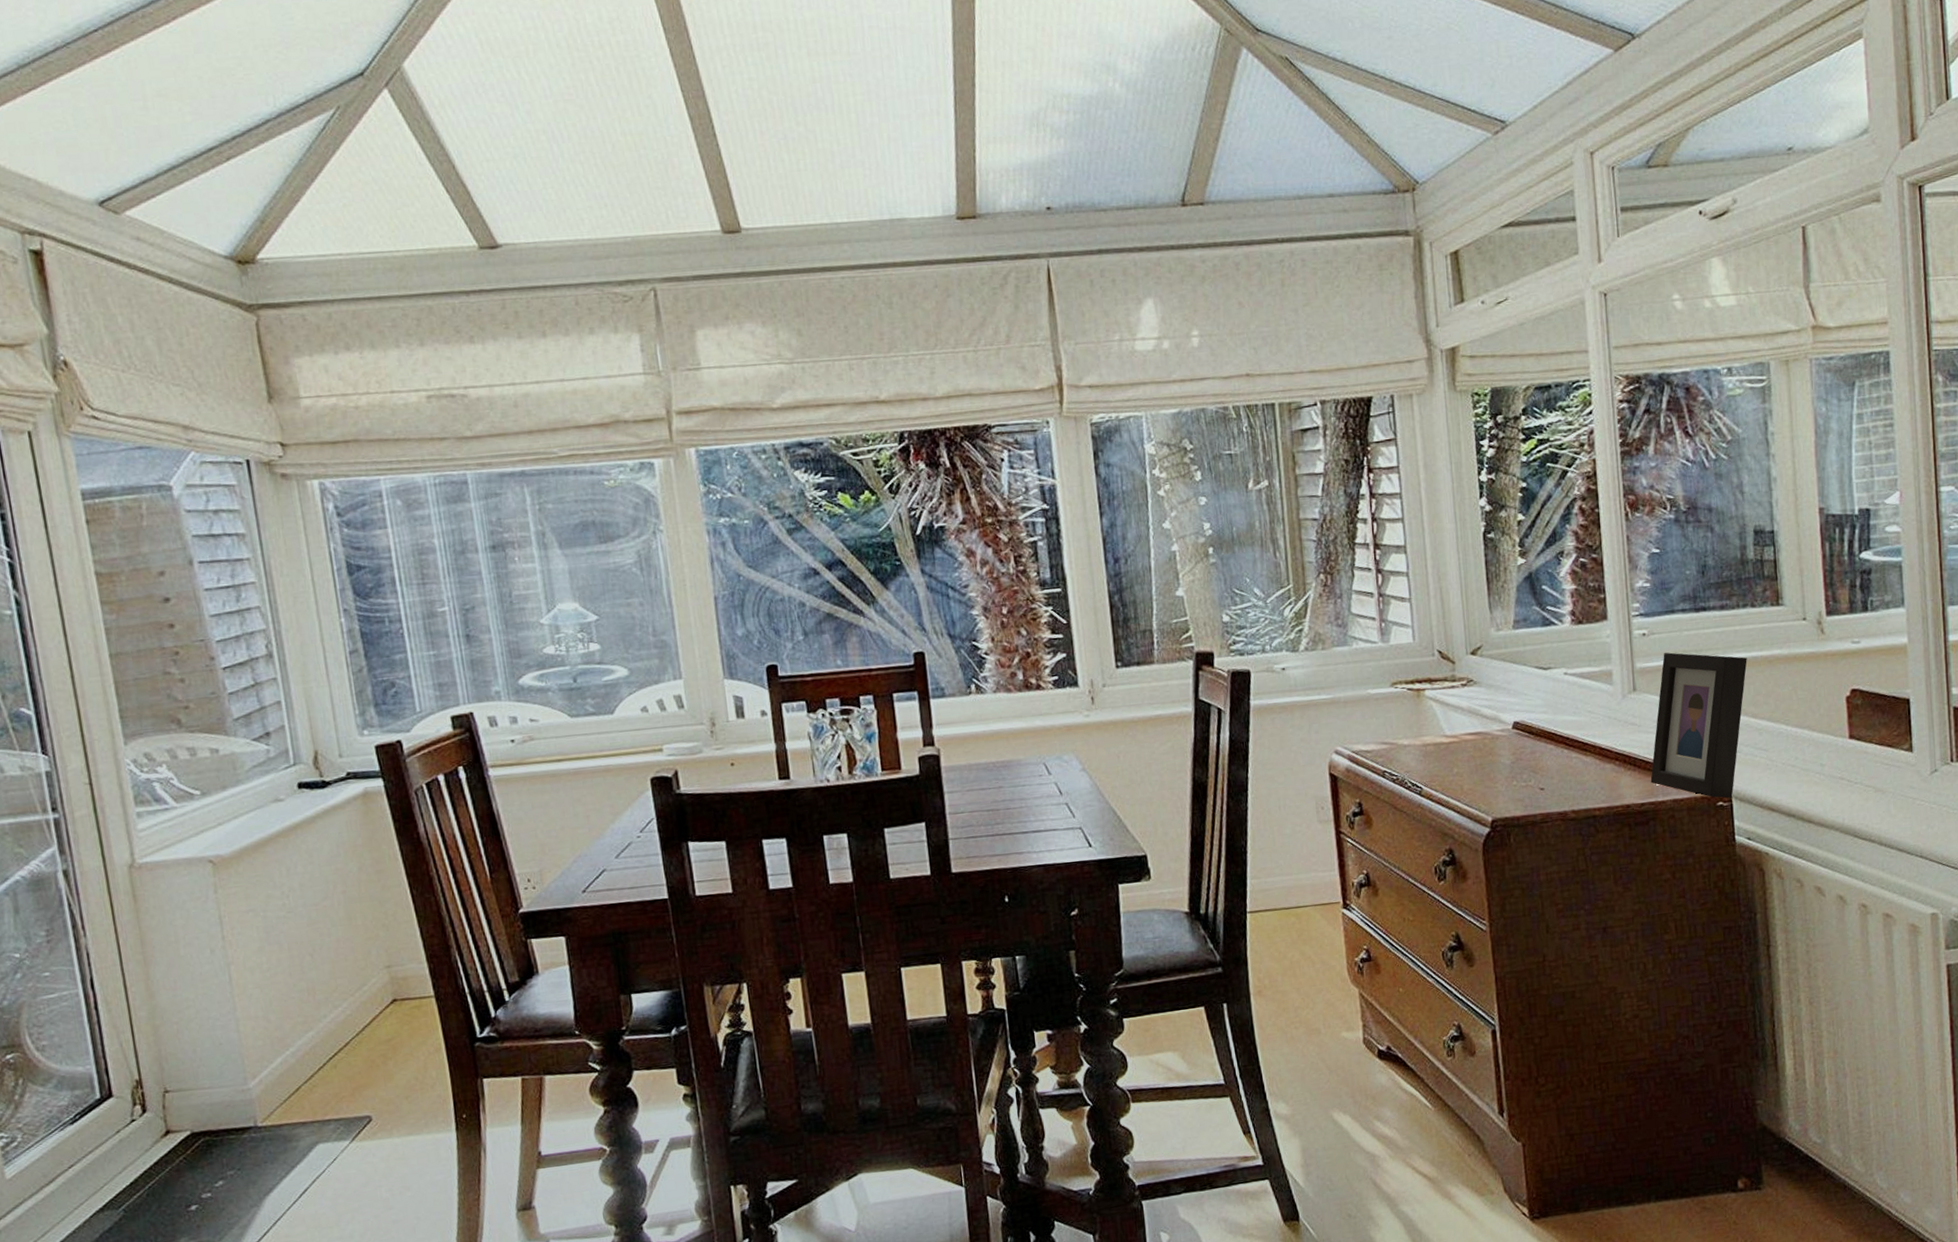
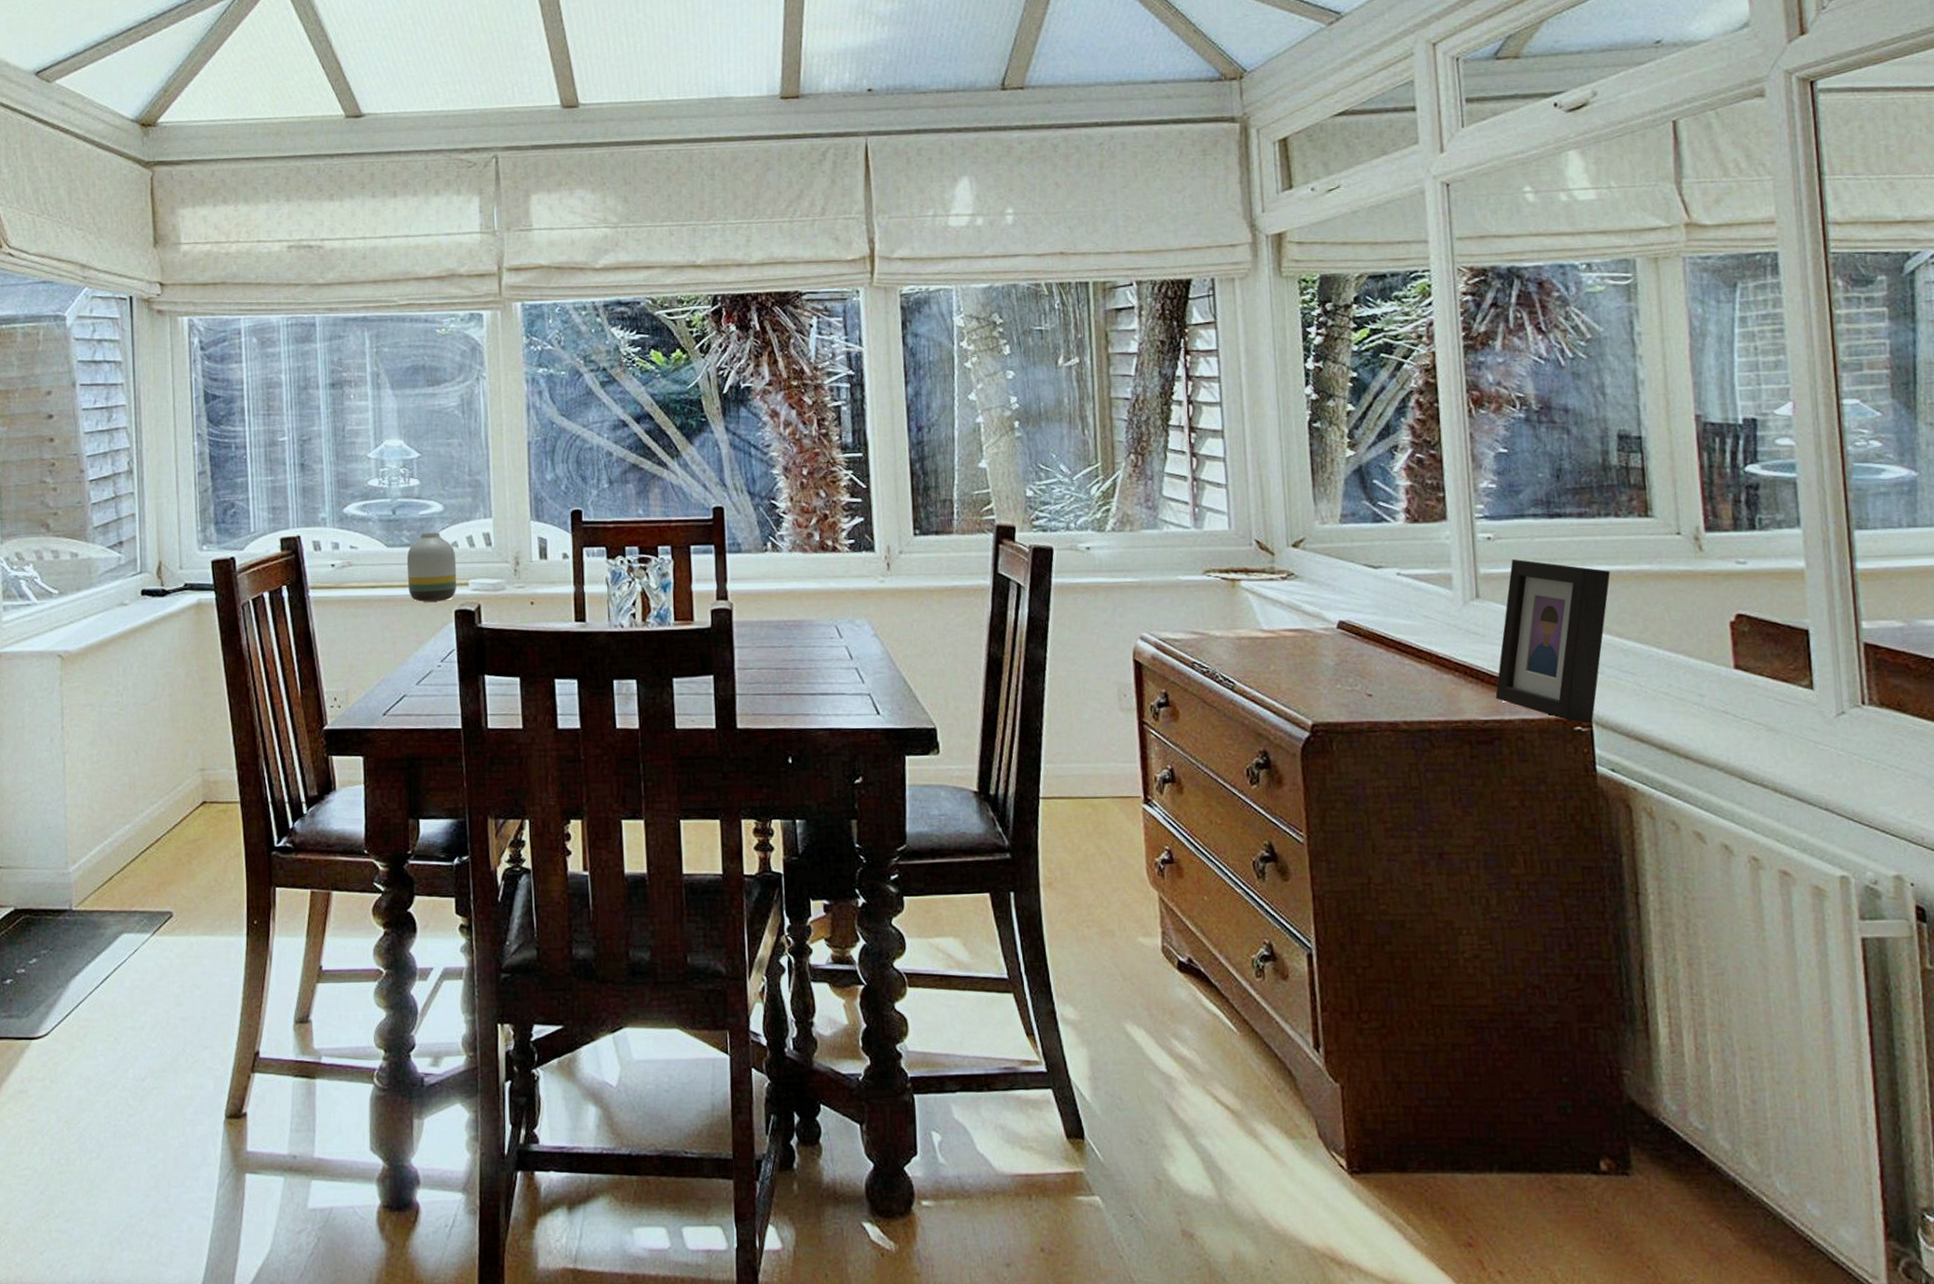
vase: none [593,698,651,772] -> present [406,532,457,602]

